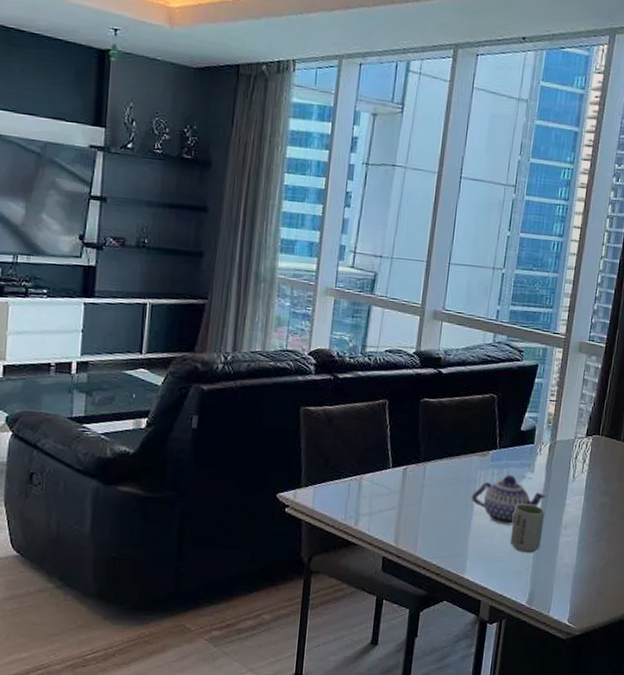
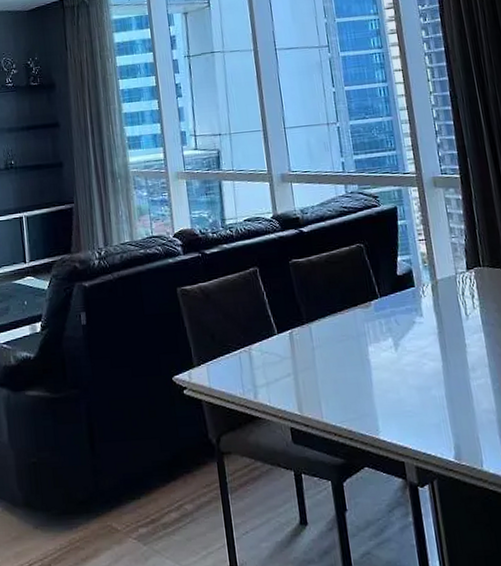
teapot: present [471,475,547,525] -> none [364,323,444,376]
cup: present [510,503,545,554] -> none [413,350,452,404]

